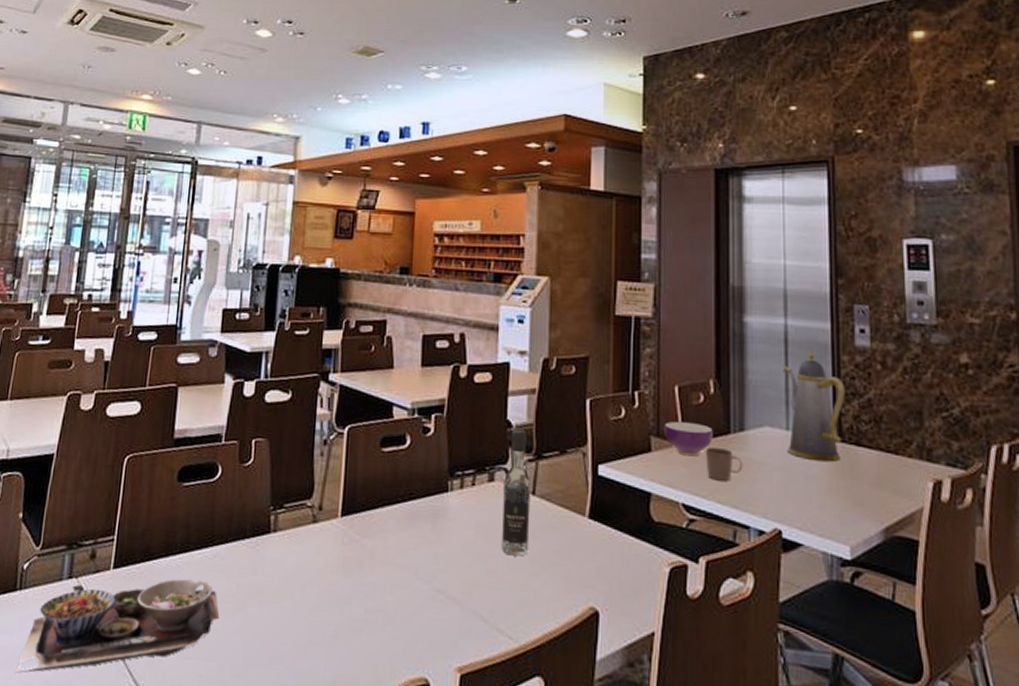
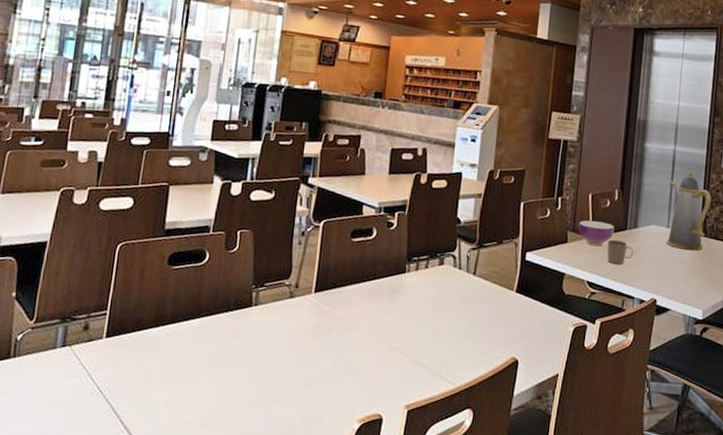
food tray: present [15,578,220,674] -> none [9,344,205,427]
bottle: present [500,429,531,556] -> none [445,225,473,321]

